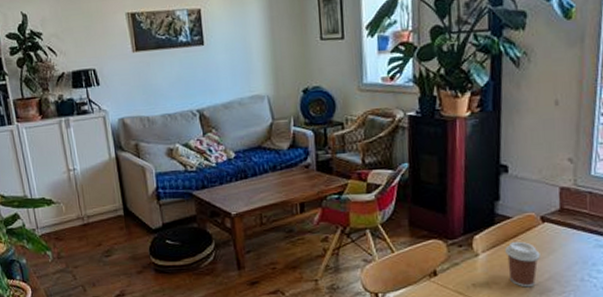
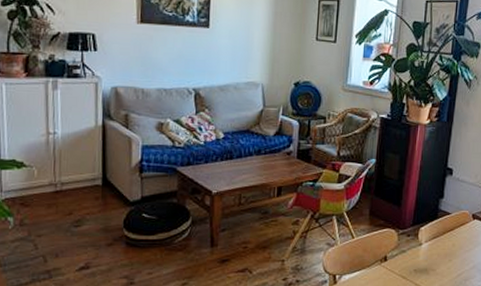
coffee cup: present [505,241,540,288] -> none [443,234,469,274]

